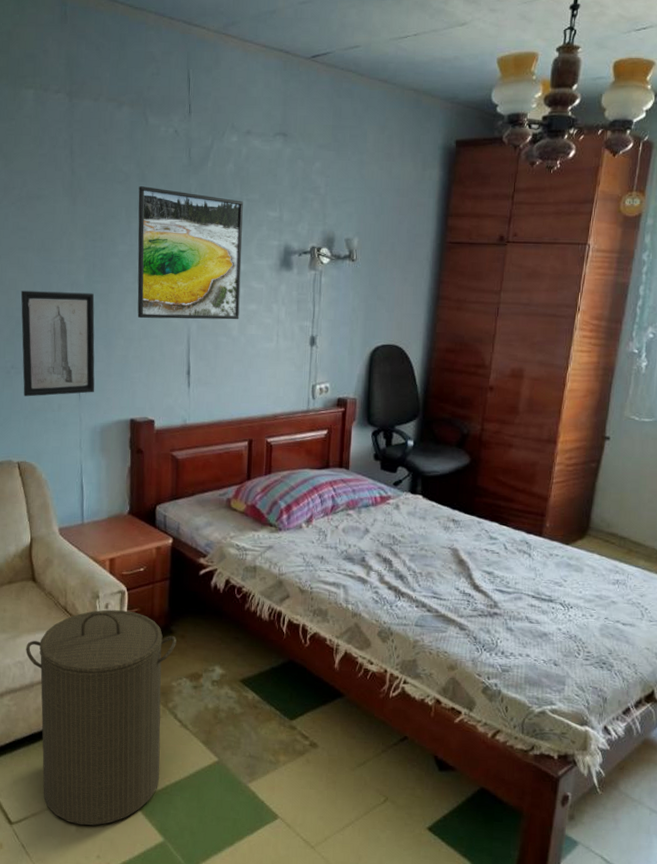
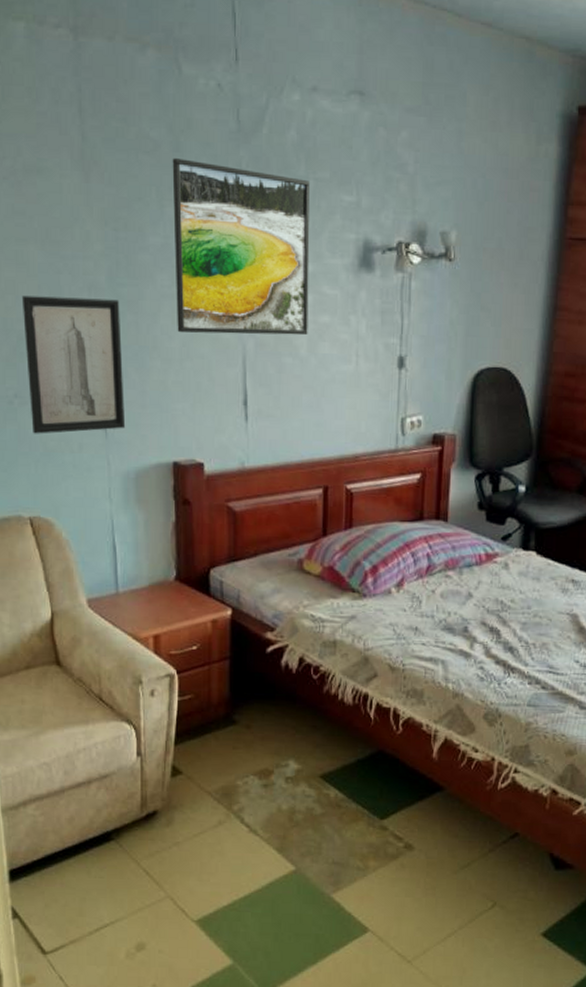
laundry hamper: present [26,609,177,826] -> none [52,697,241,951]

